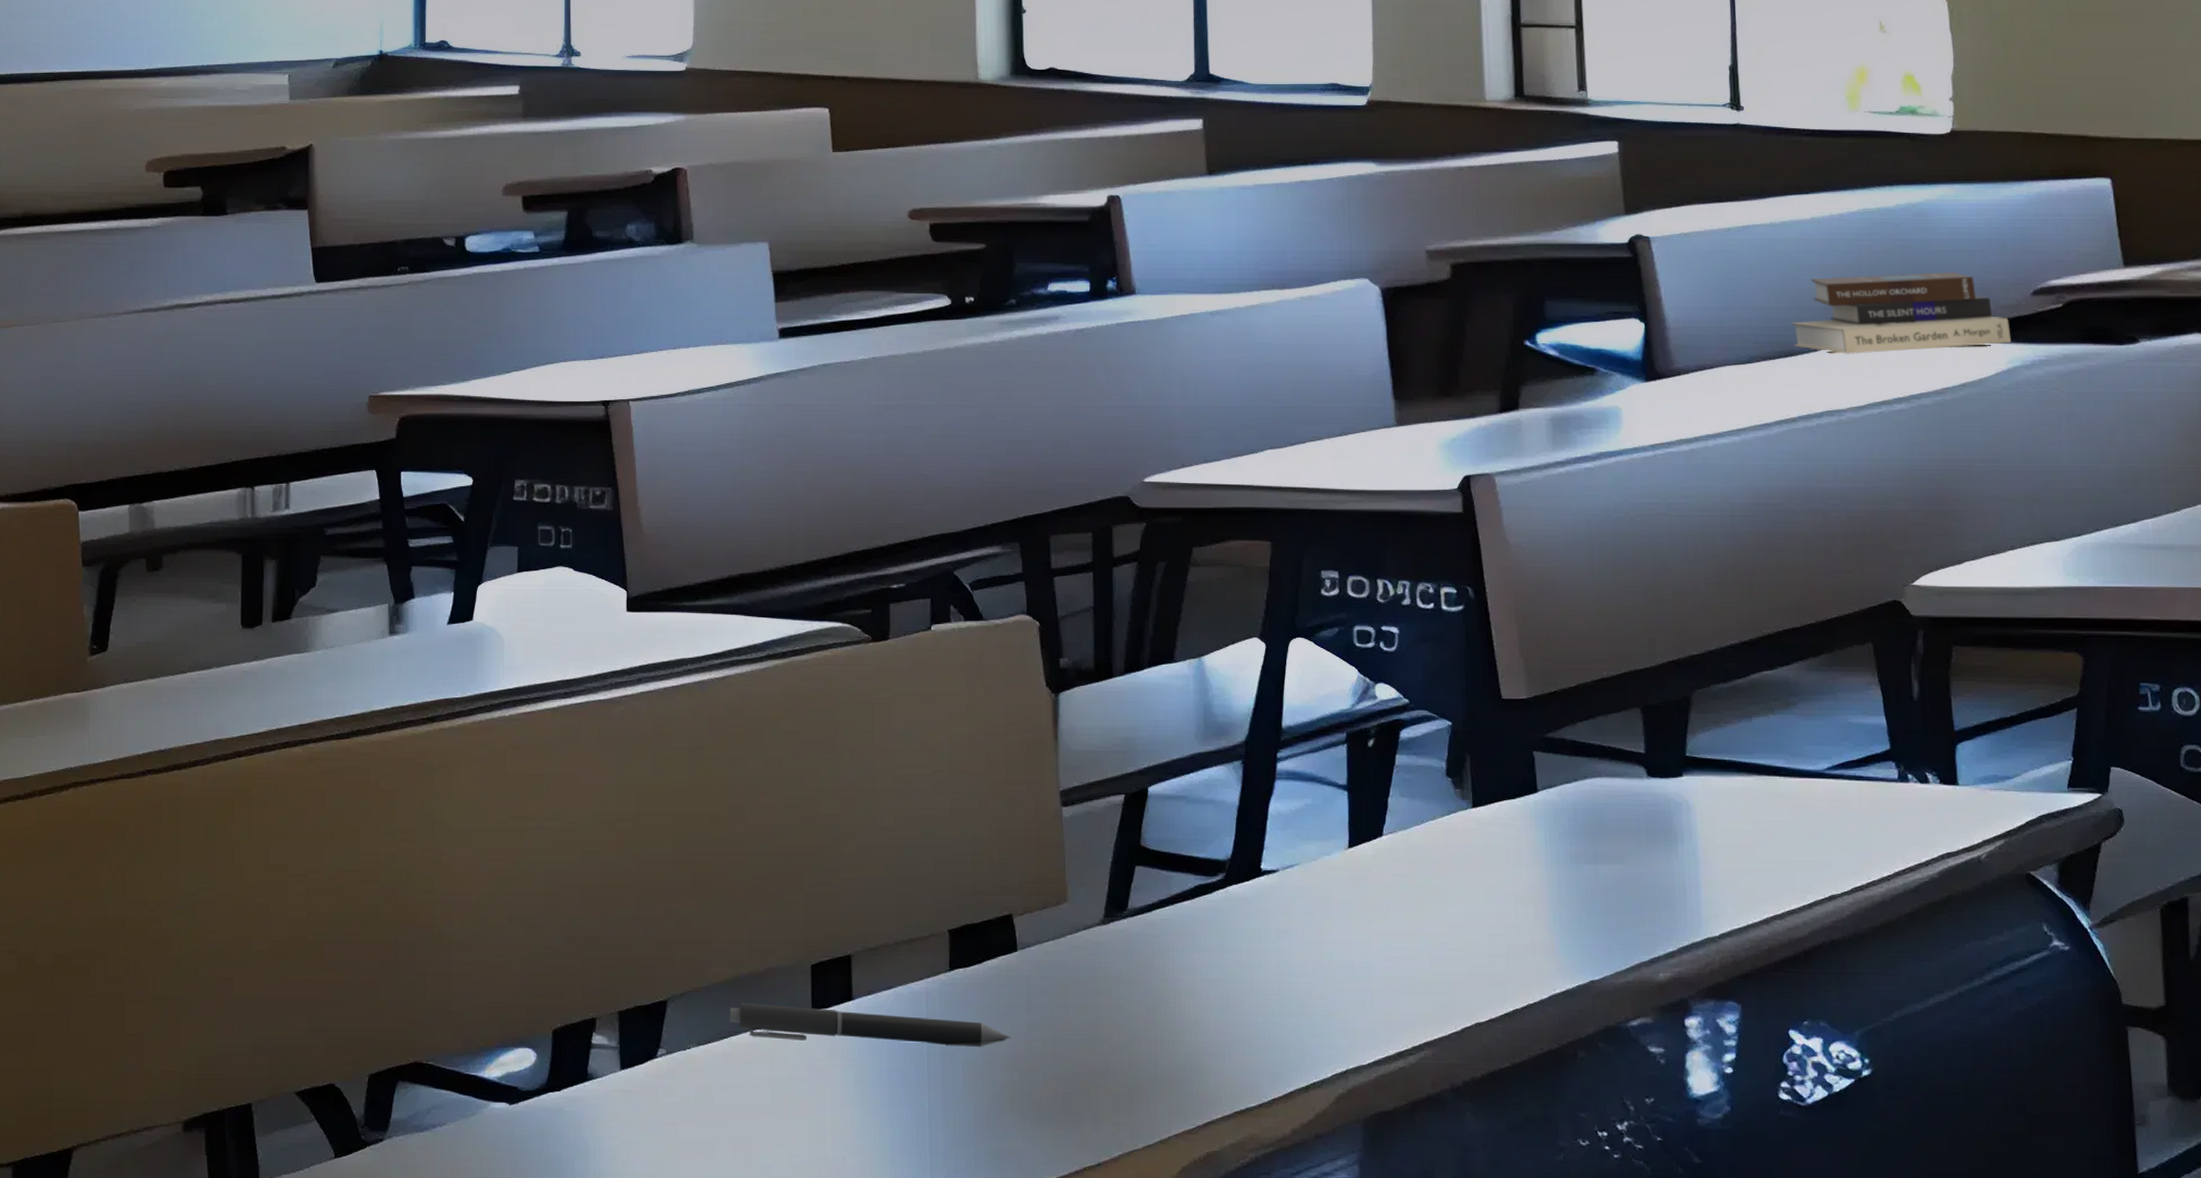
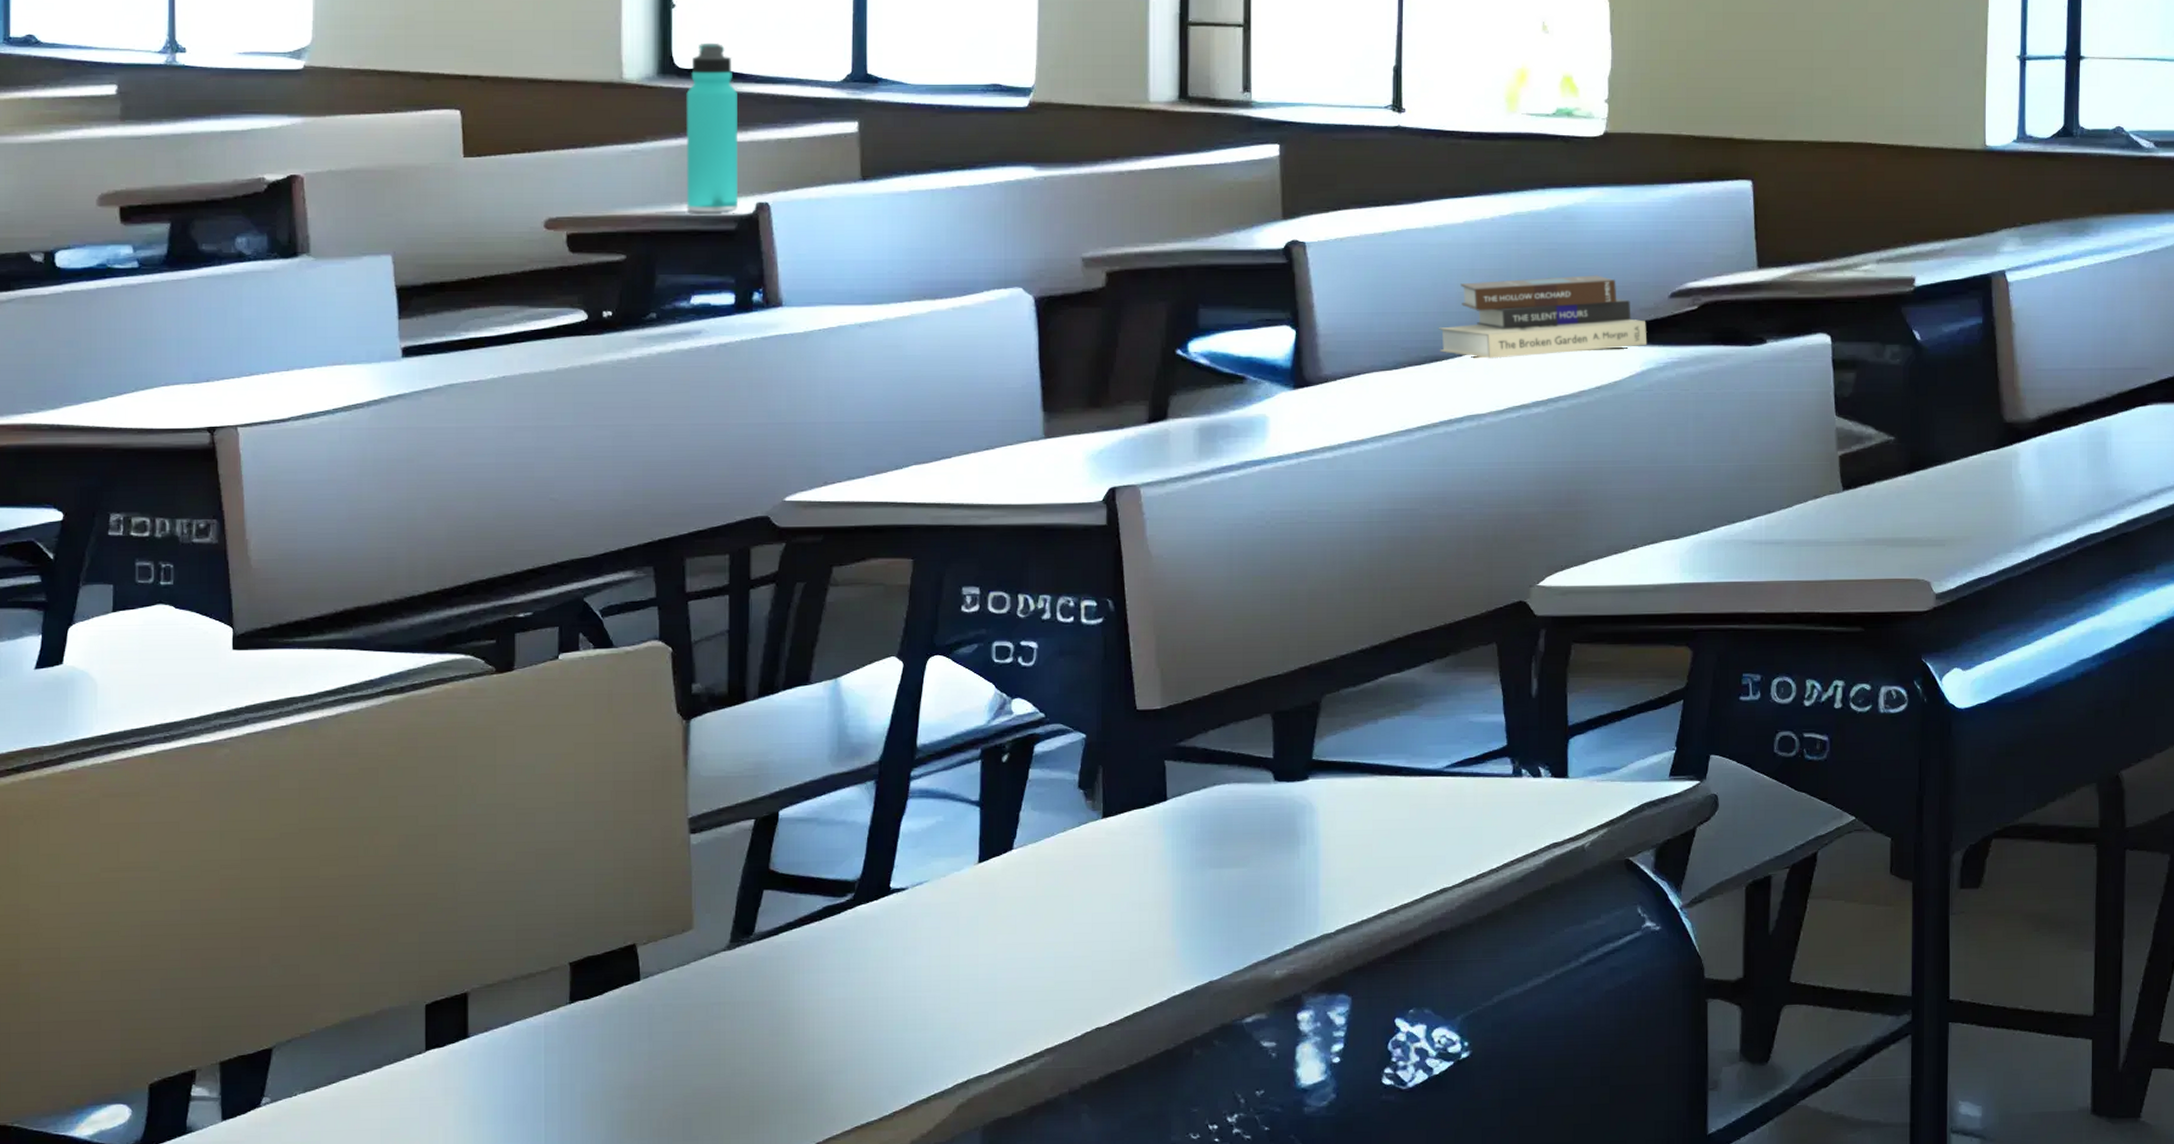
pen: present [729,1003,1011,1048] -> none [338,1046,631,1082]
thermos bottle: none [1038,45,1090,207] -> present [686,42,738,215]

